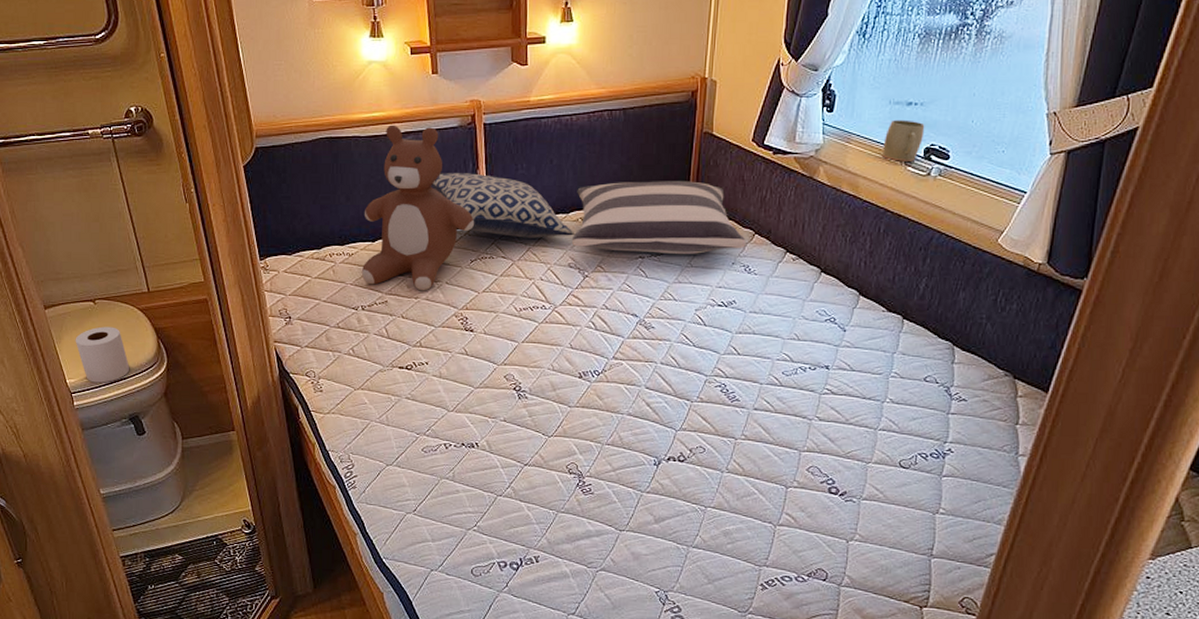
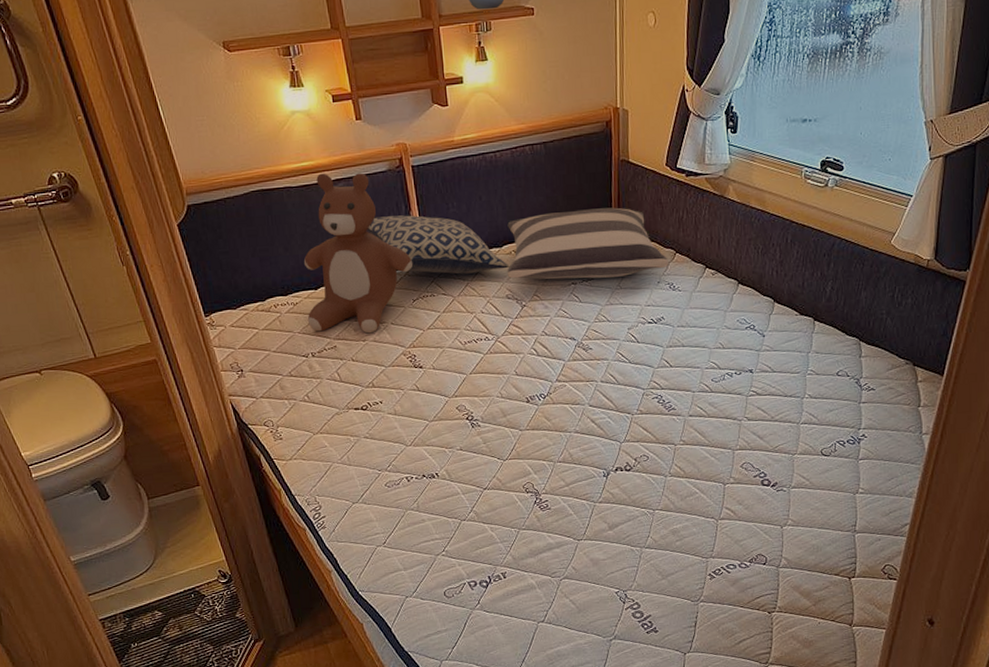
toilet paper roll: present [75,326,130,383] -> none [25,396,86,453]
mug: present [881,120,925,161] -> none [783,135,820,175]

